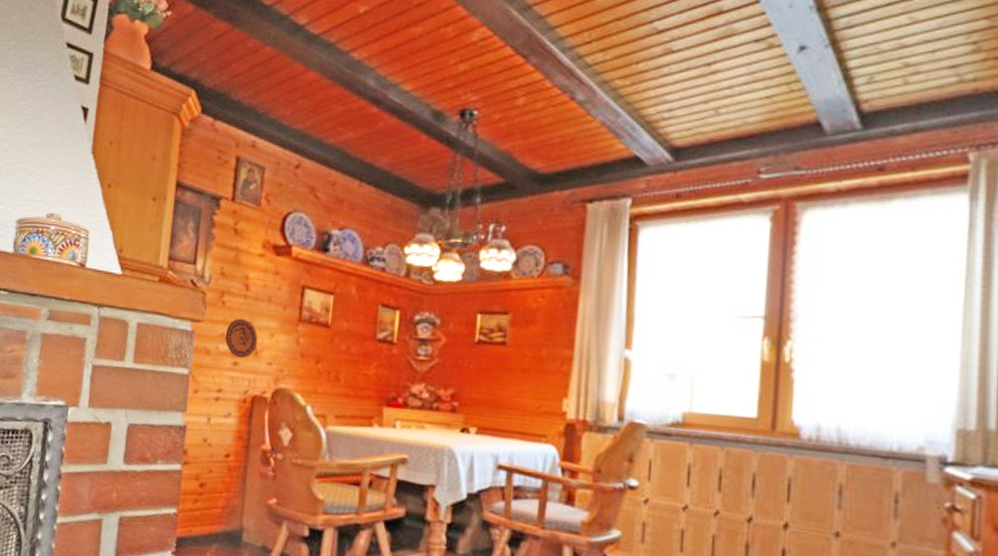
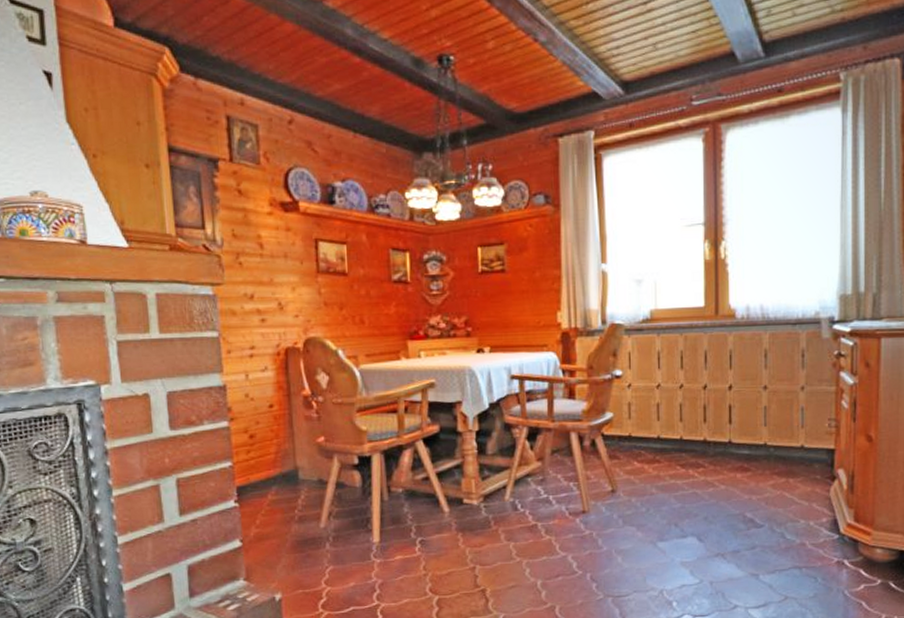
decorative plate: present [225,318,258,359] -> none [247,276,281,315]

